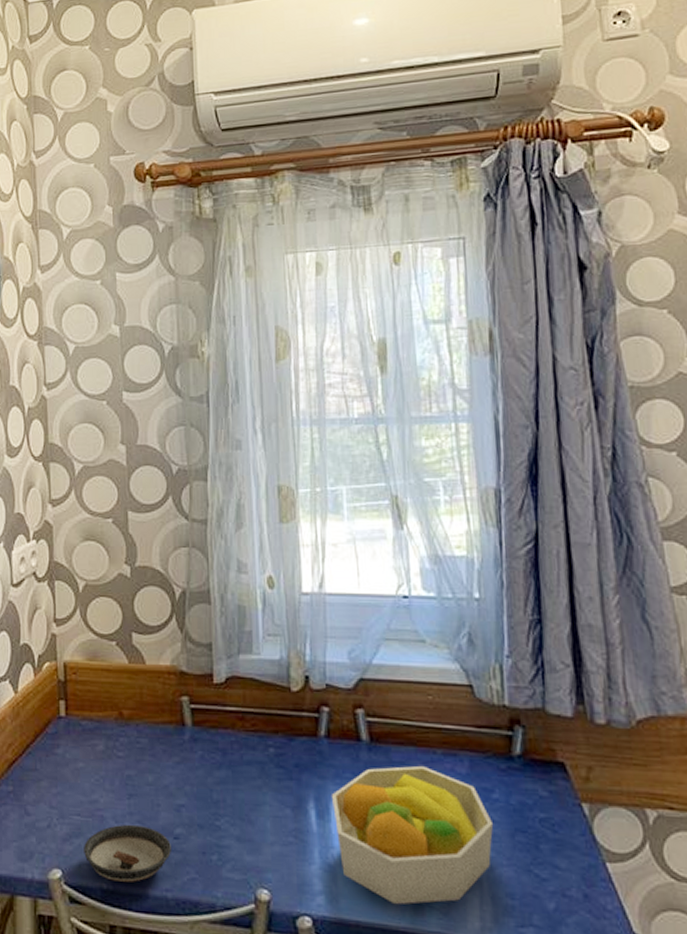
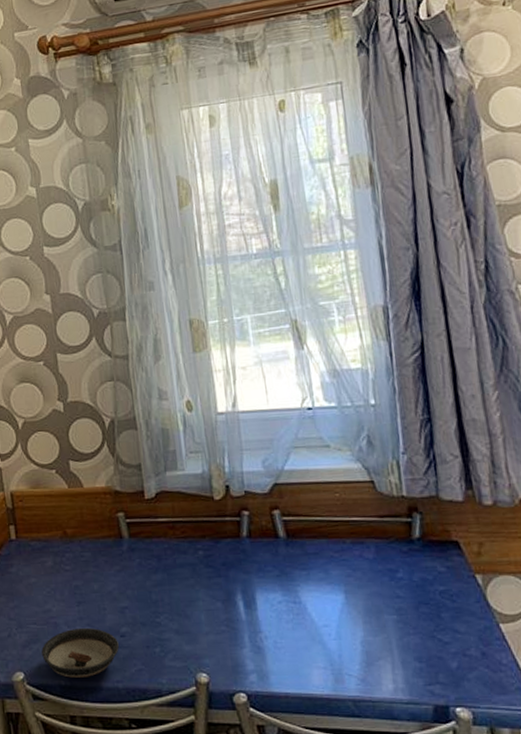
fruit bowl: present [331,765,494,905] -> none [255,554,400,676]

